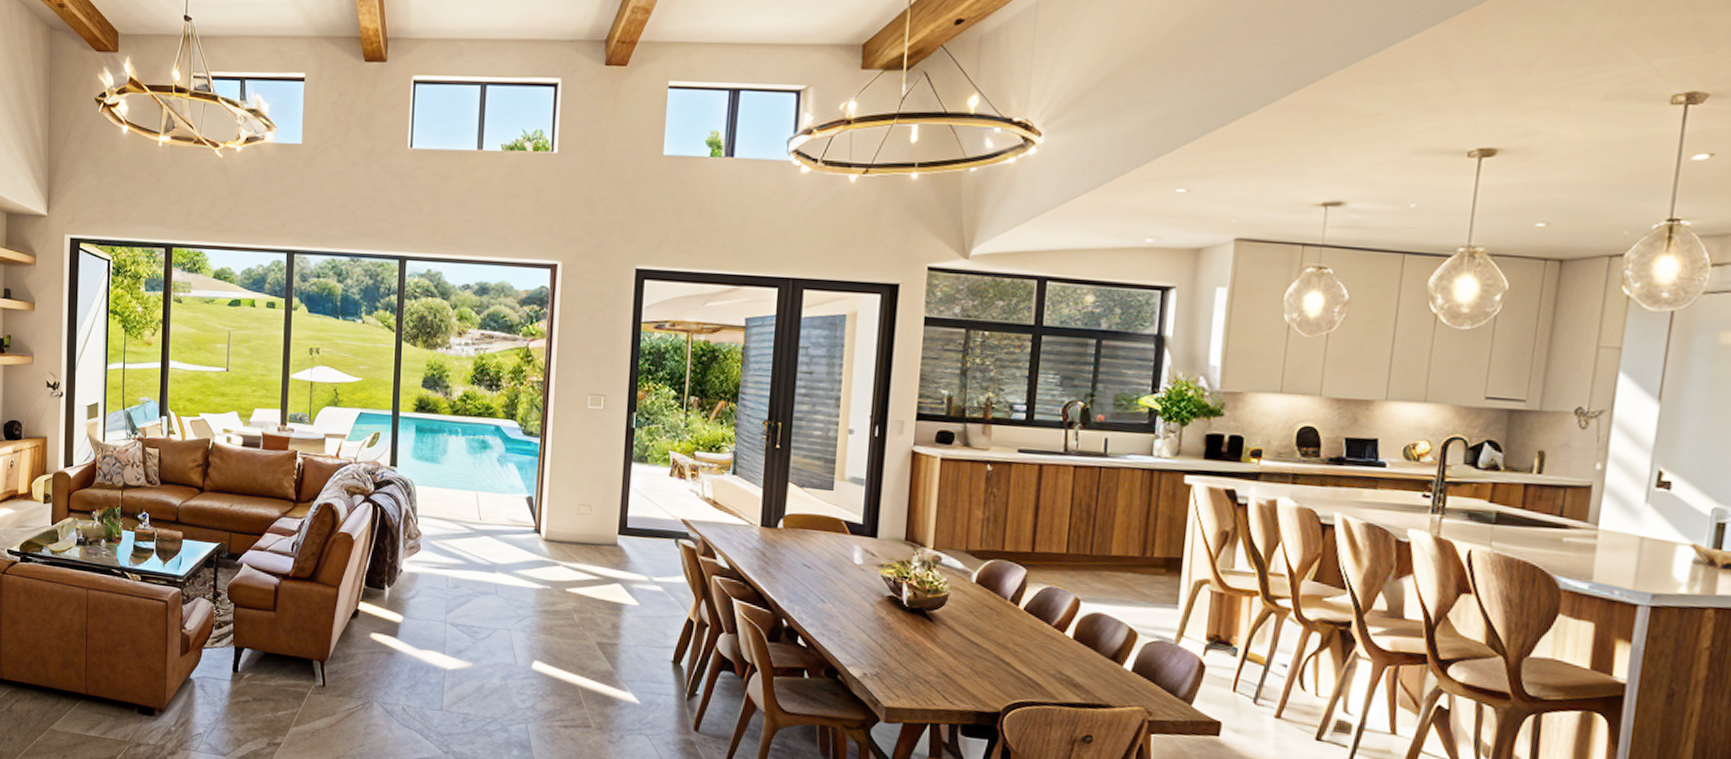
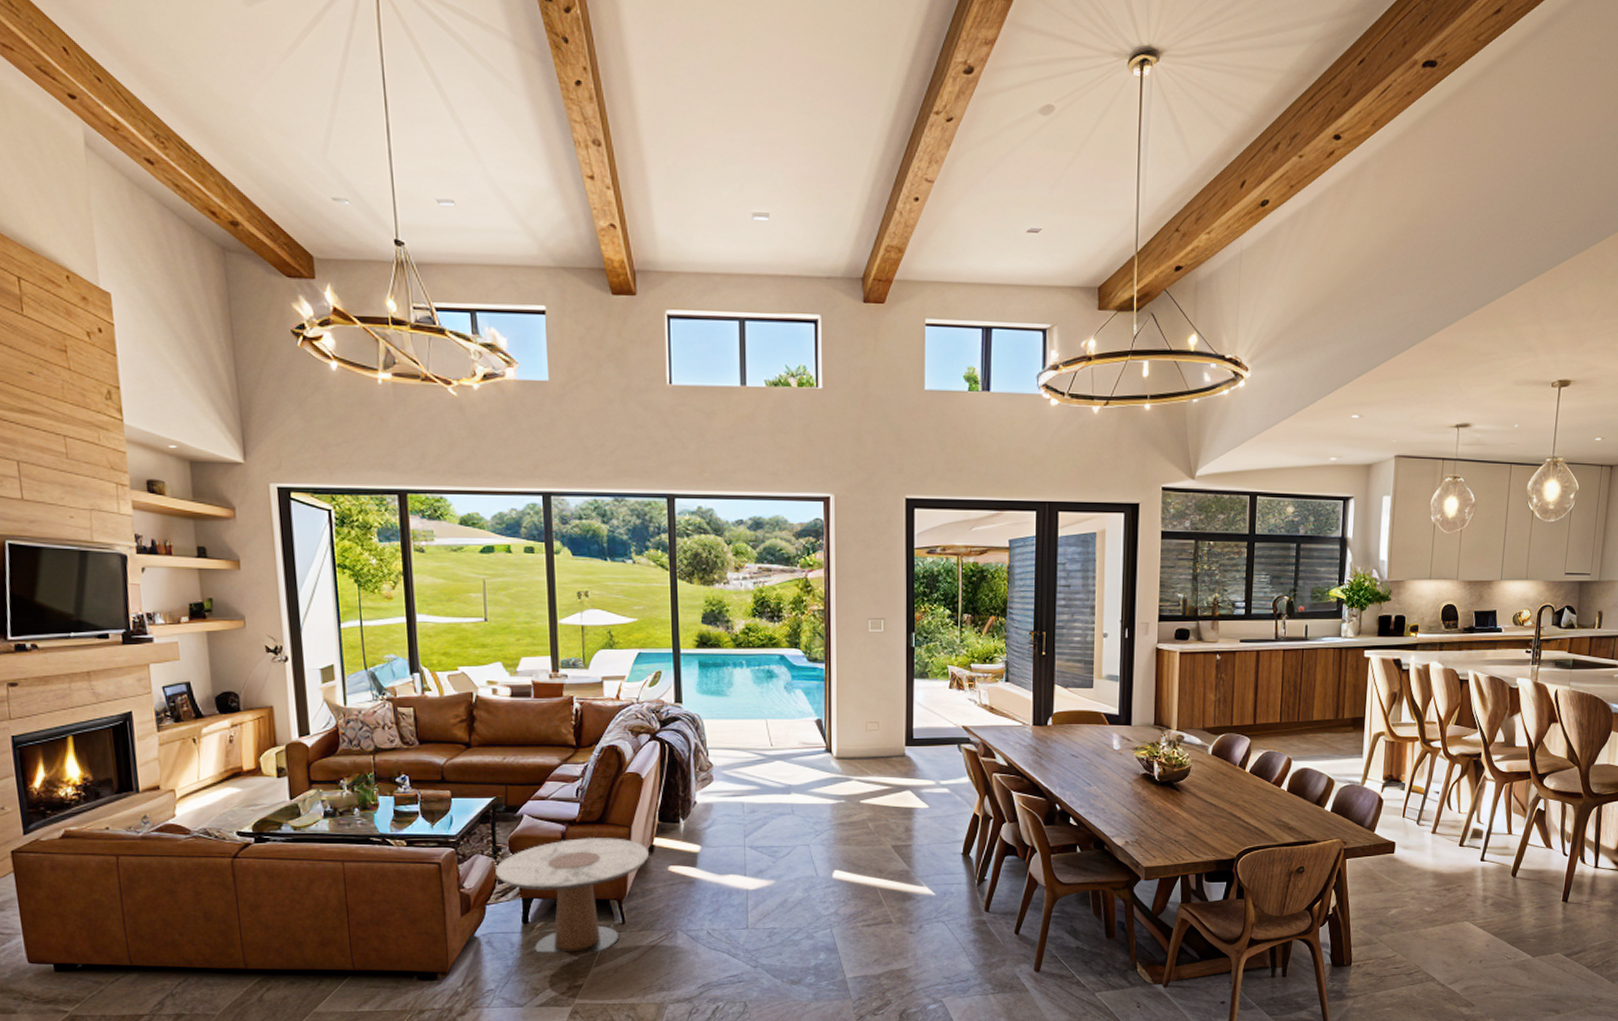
side table: none [214,593,353,712] -> present [496,837,649,954]

